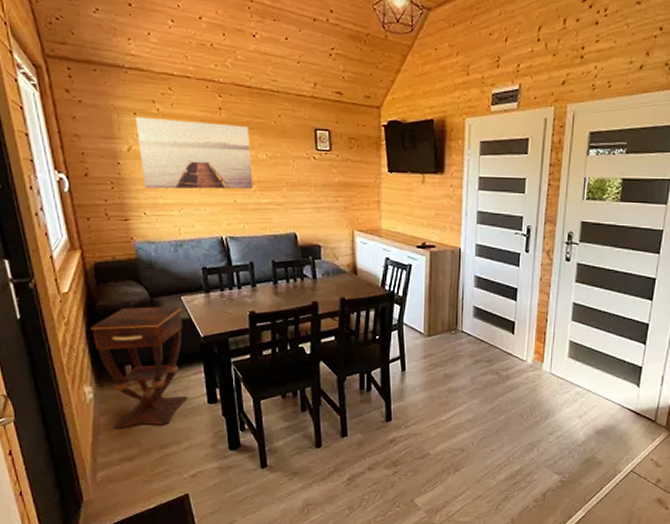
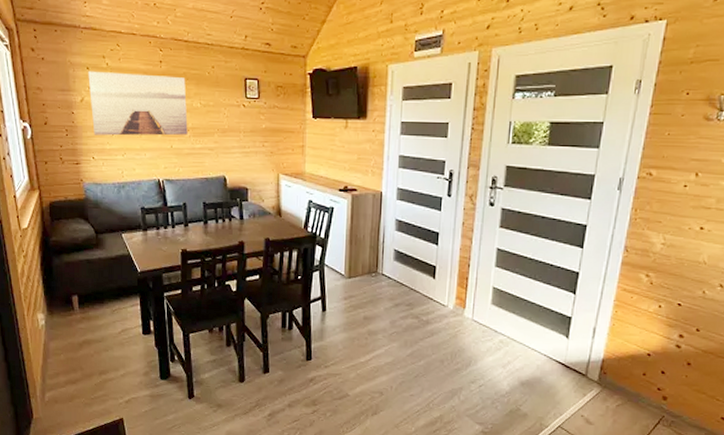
side table: present [90,306,188,429] -> none [44,242,125,354]

